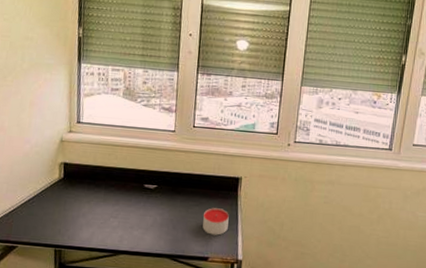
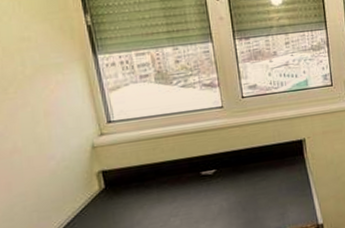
candle: present [202,208,229,236] -> none [273,176,302,207]

